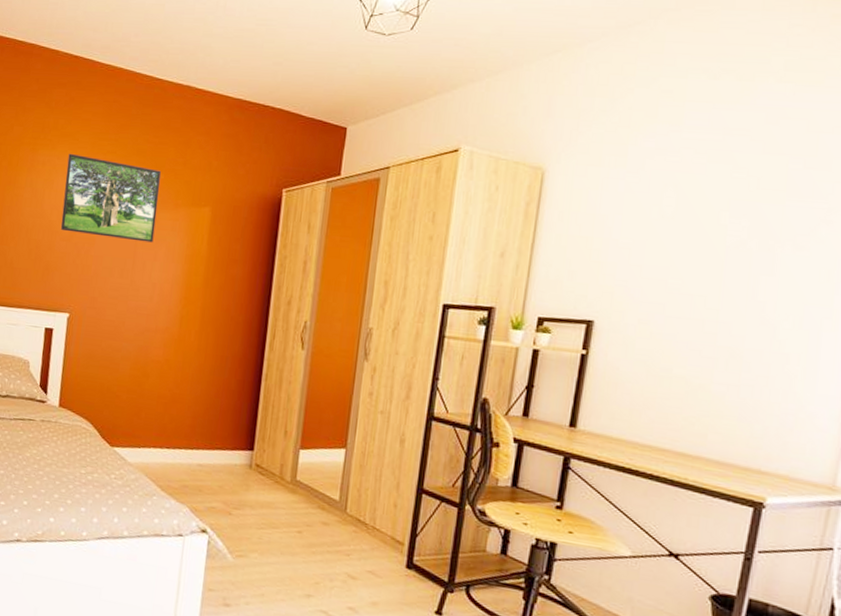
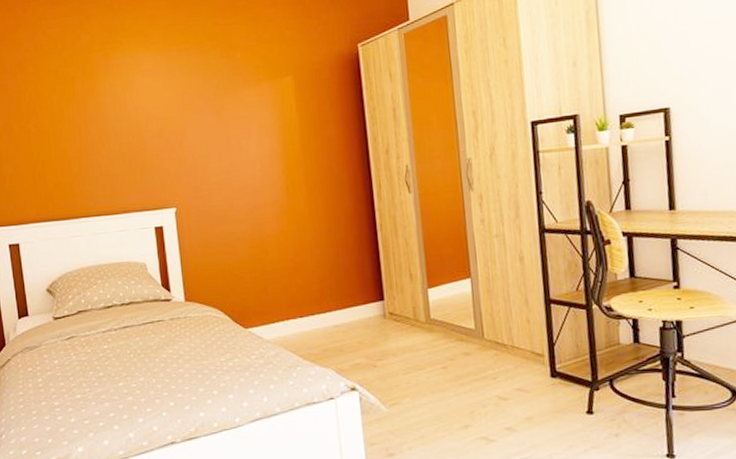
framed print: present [60,153,161,243] -> none [141,50,244,129]

